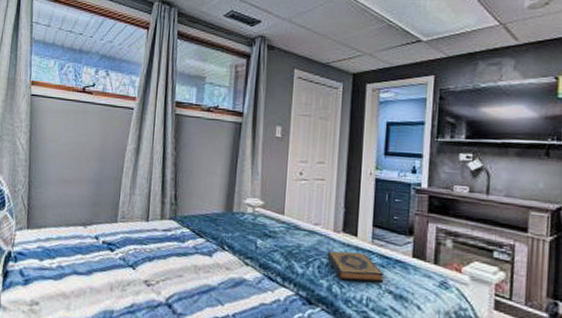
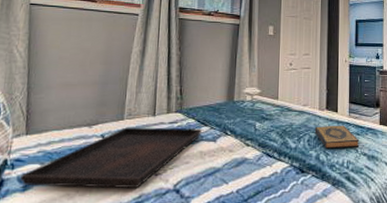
serving tray: none [21,230,197,297] -> present [19,127,202,189]

